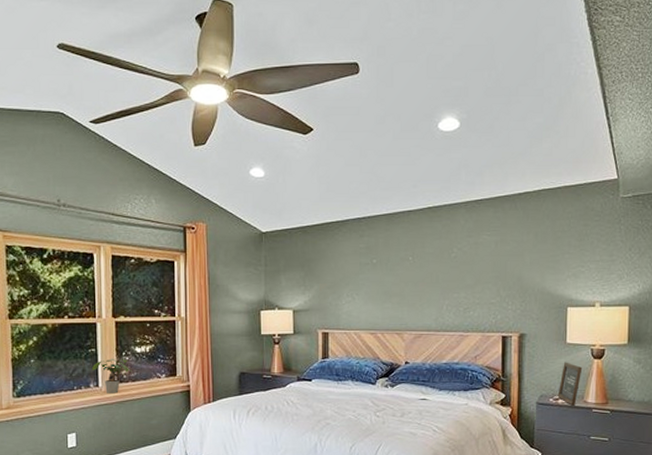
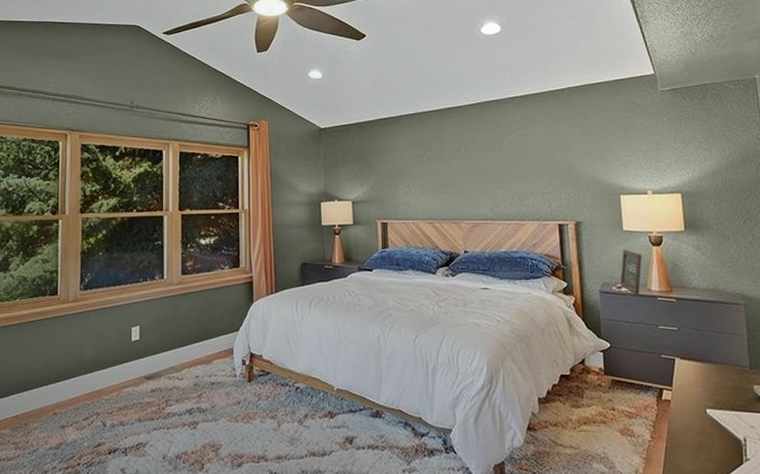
potted plant: present [92,358,132,394] -> none [158,250,196,286]

